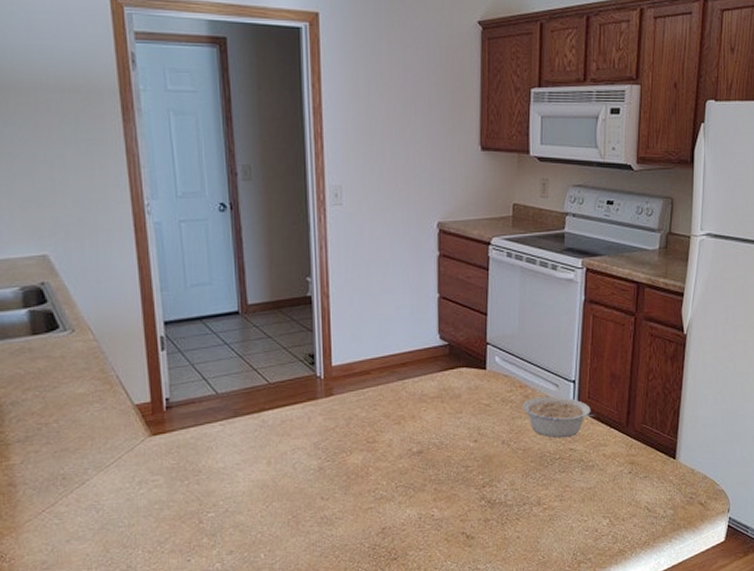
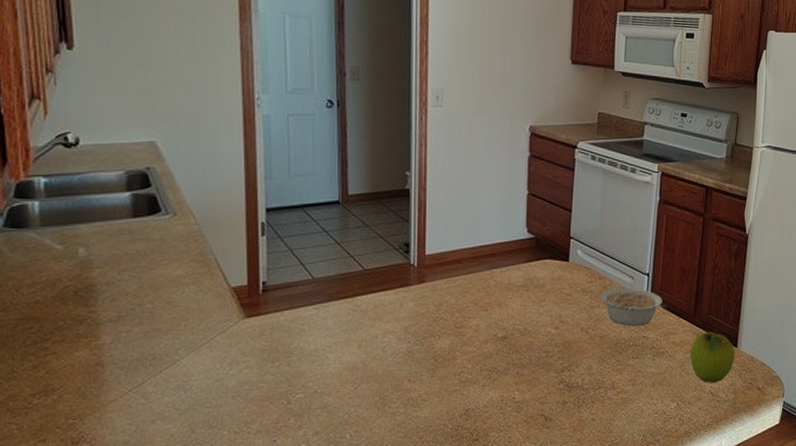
fruit: none [623,438,674,498] -> present [690,328,735,383]

